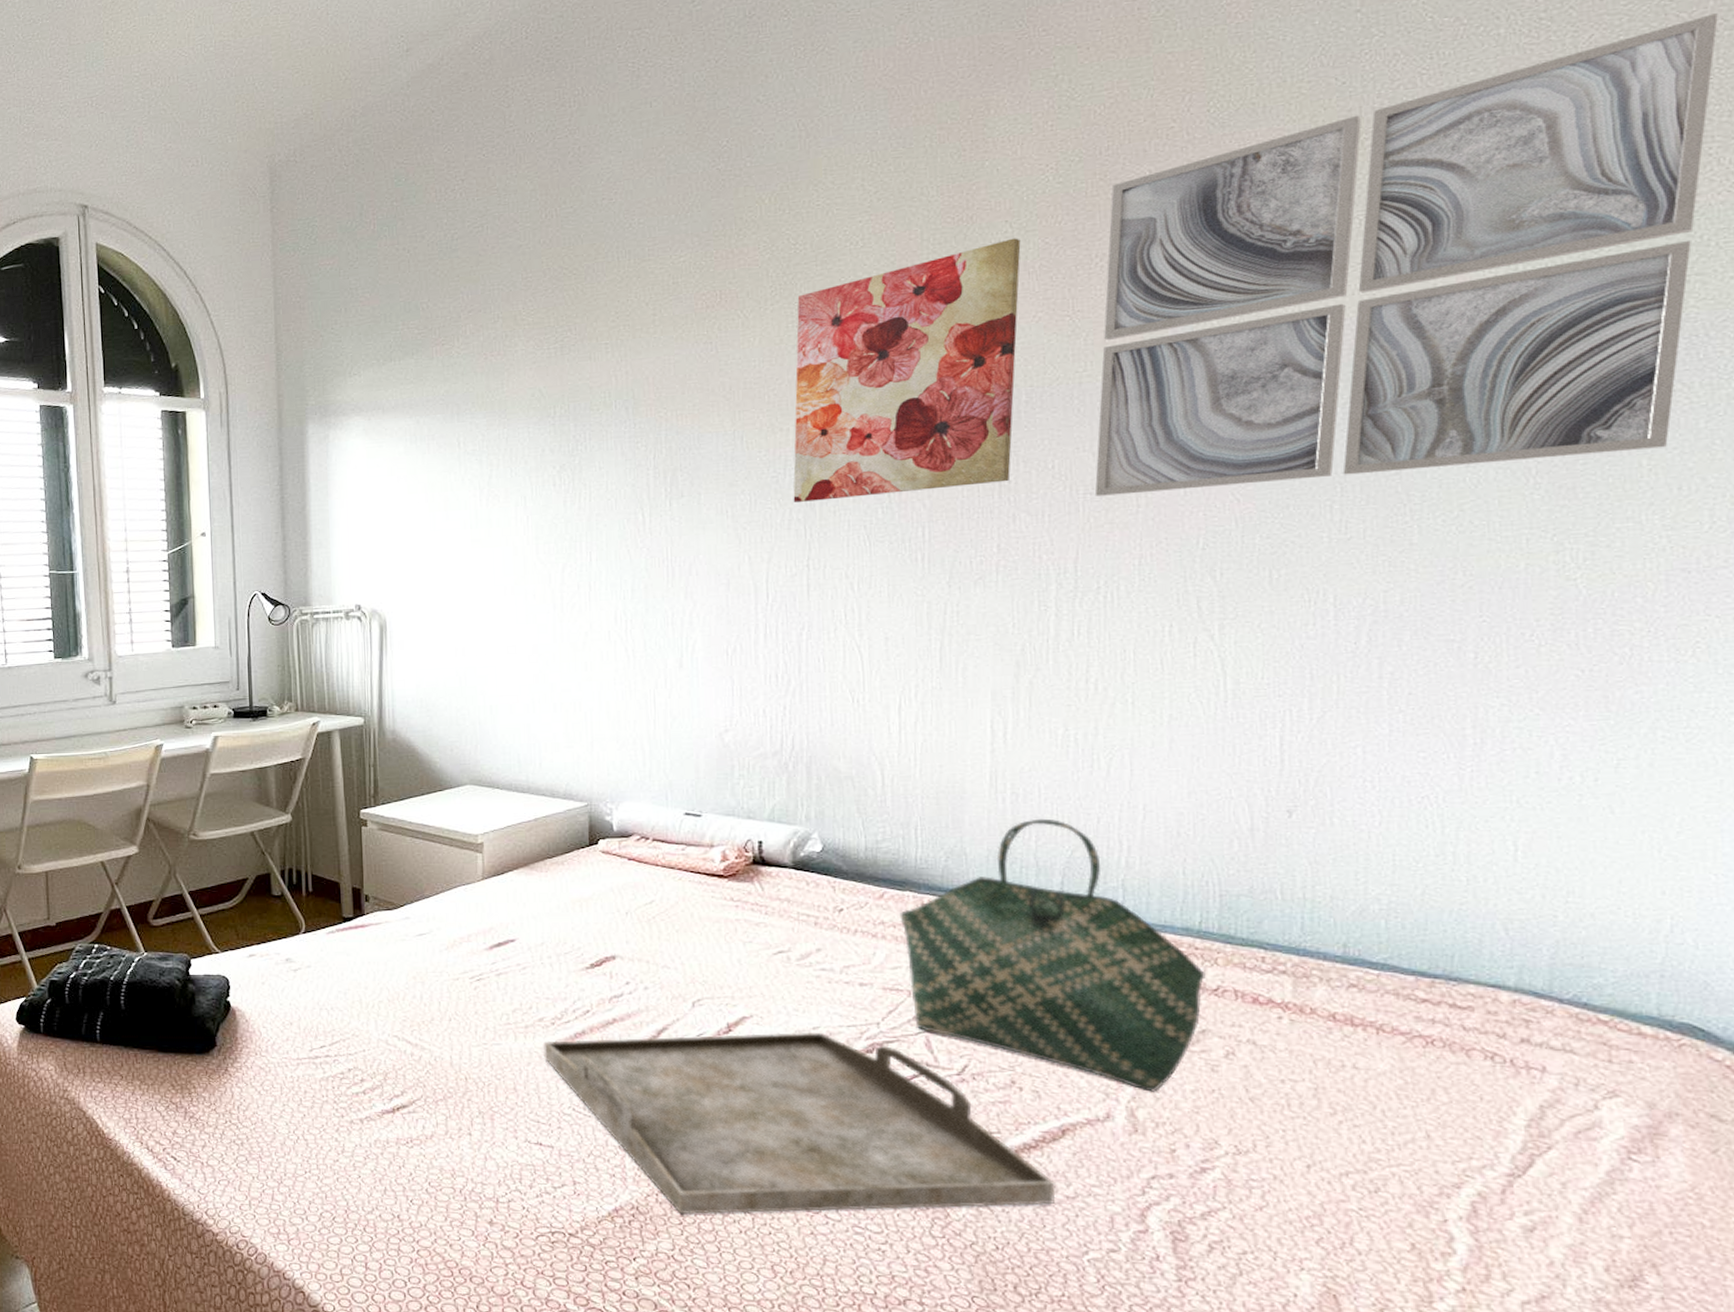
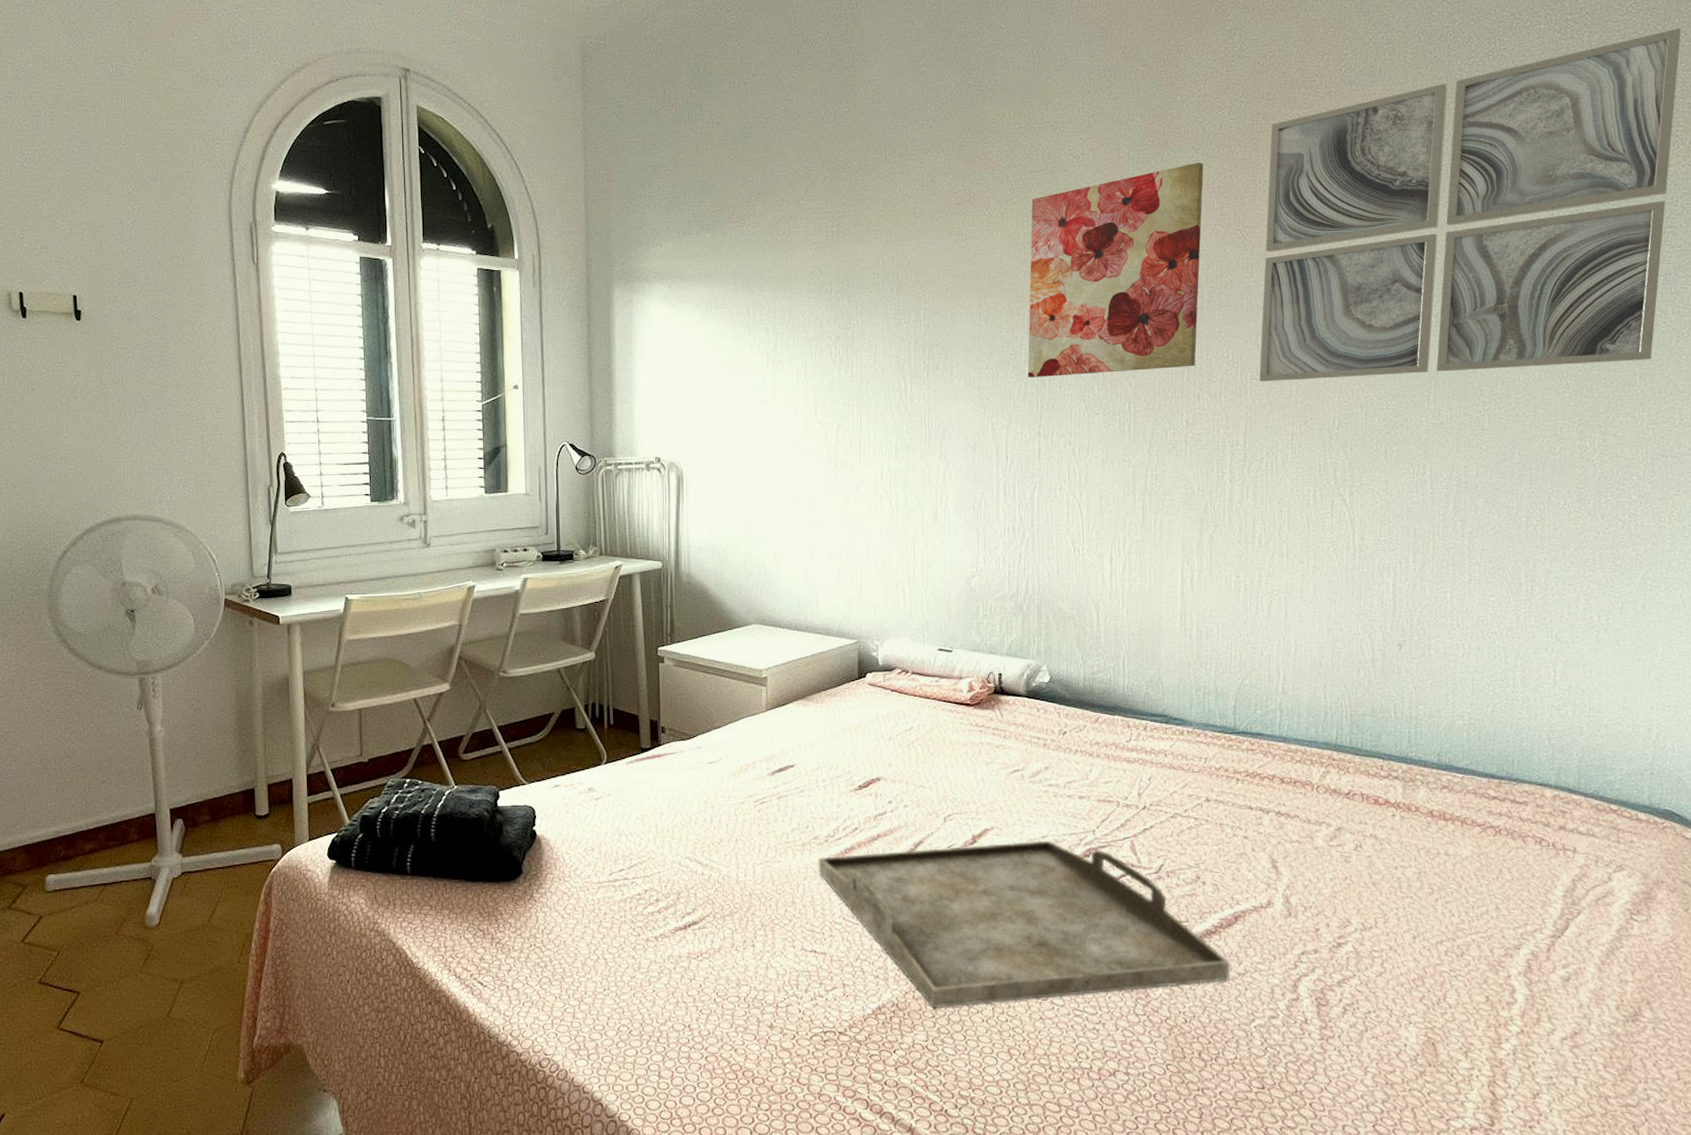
tote bag: present [899,818,1206,1092] -> none [1111,652,1341,881]

